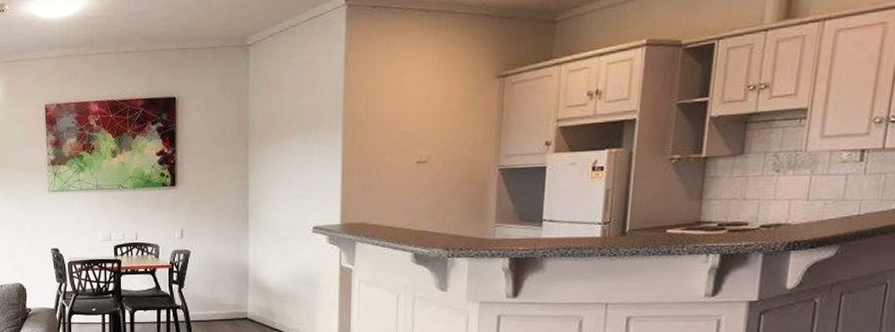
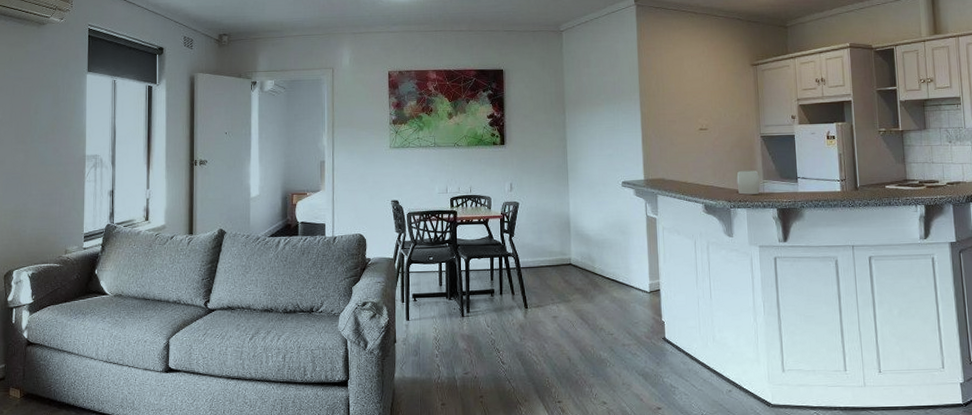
mug: none [459,212,490,242] -> present [736,171,760,195]

